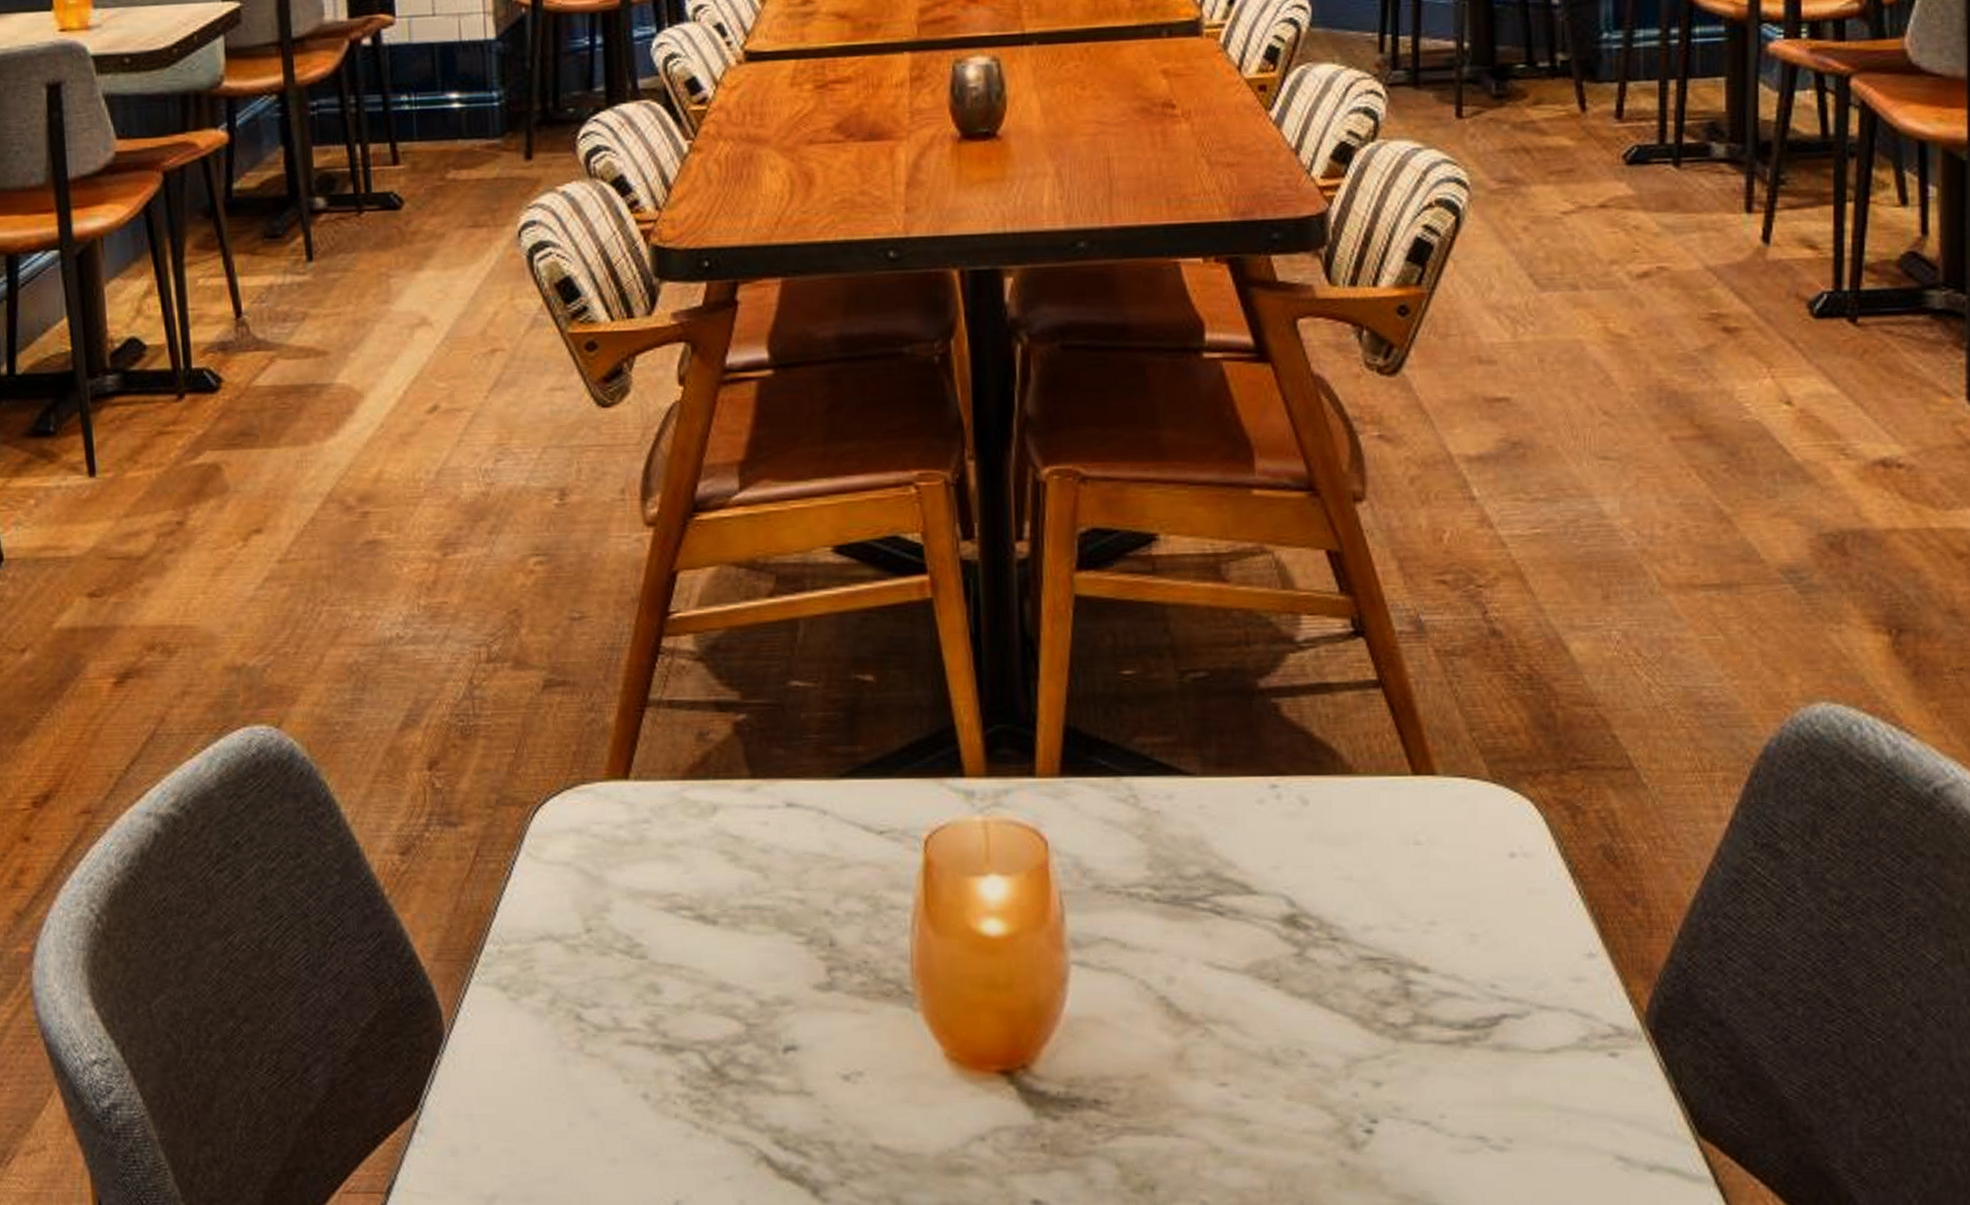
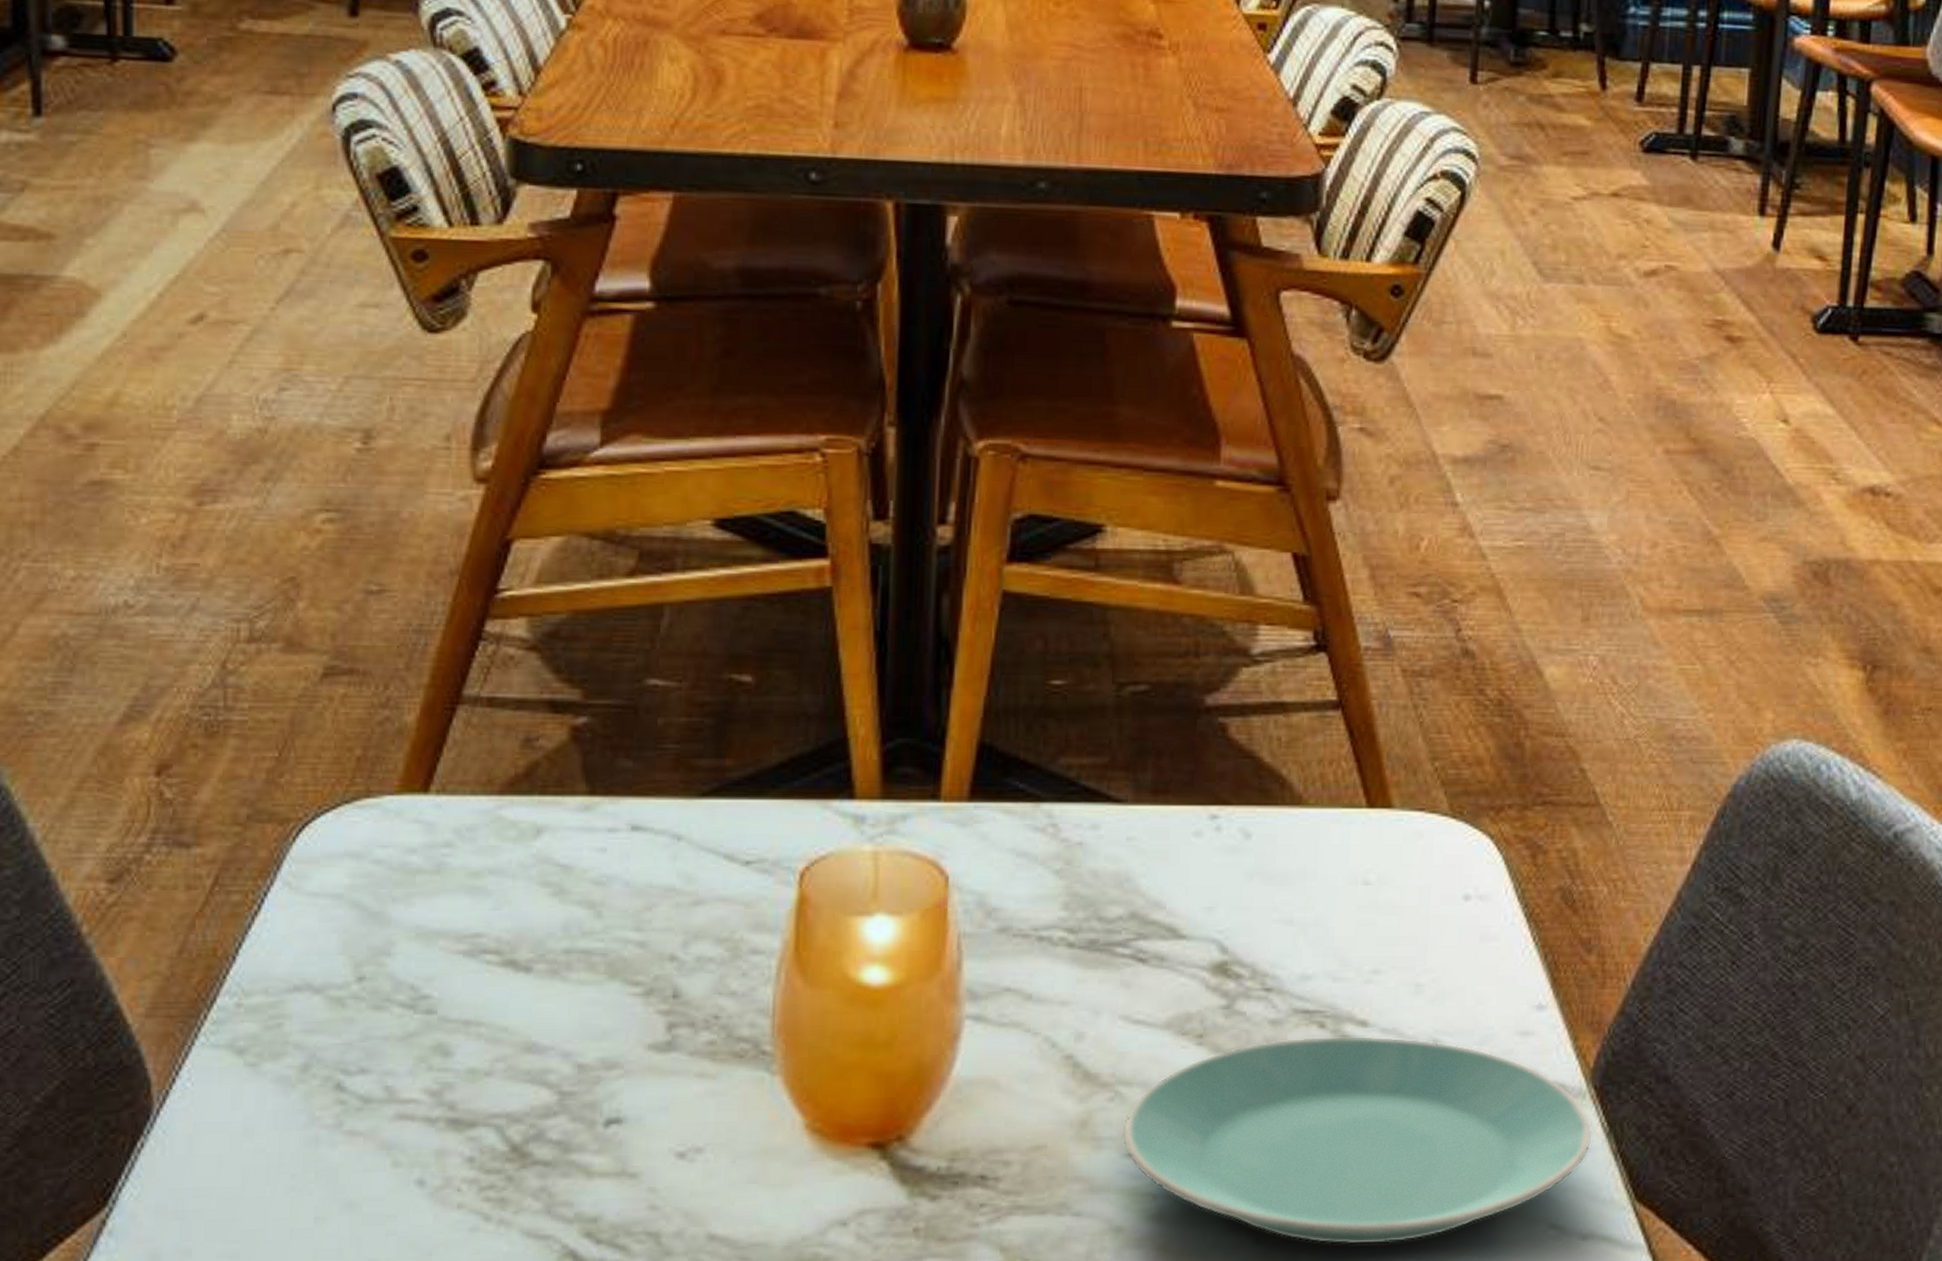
plate: none [1214,980,1651,1170] -> present [1122,1035,1593,1246]

